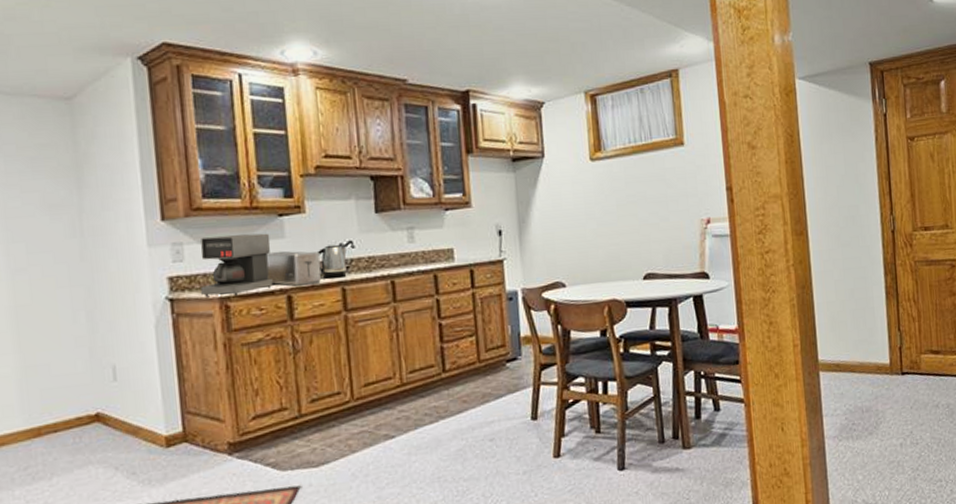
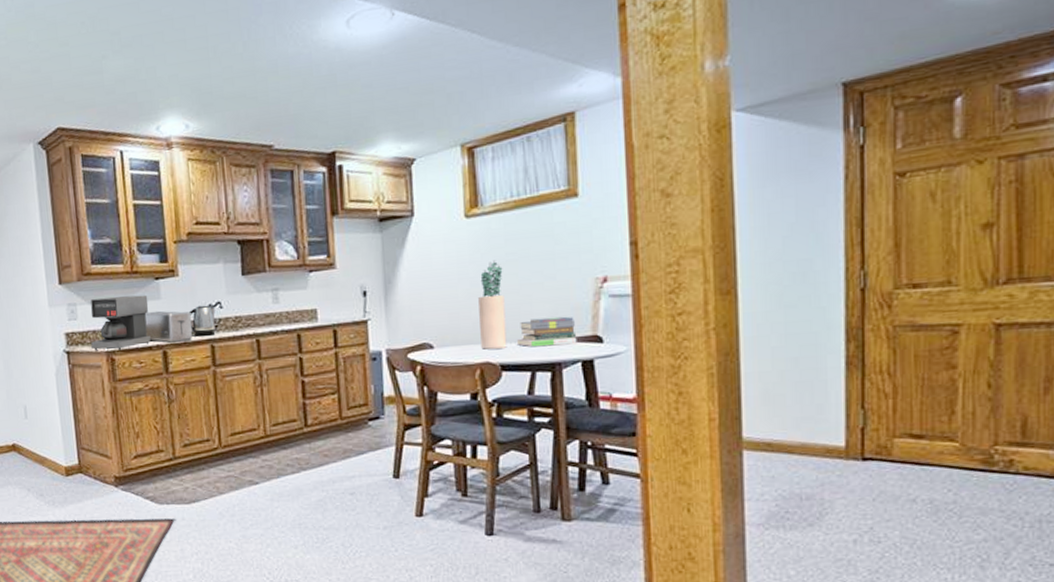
vase: none [604,201,631,288] -> present [478,260,507,350]
books: none [638,254,689,284] -> present [516,316,577,347]

